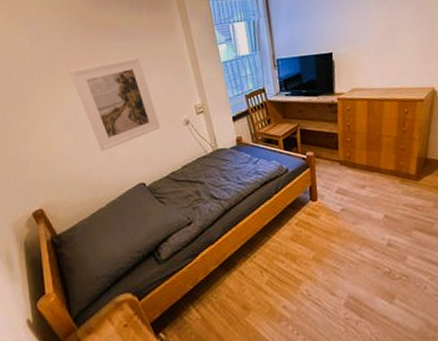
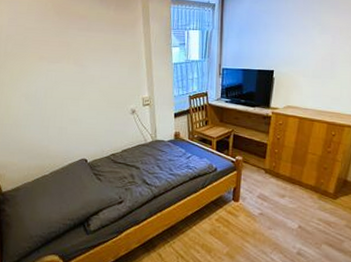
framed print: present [69,57,160,152] -> none [37,47,109,125]

